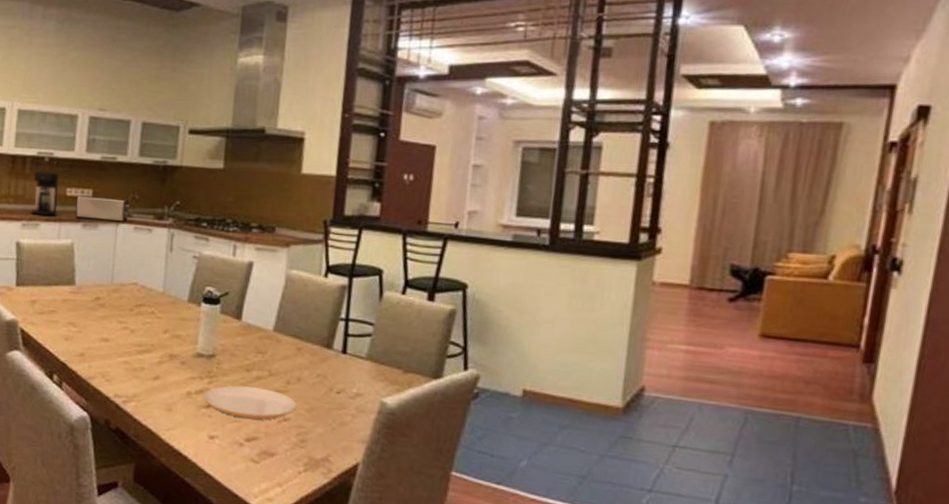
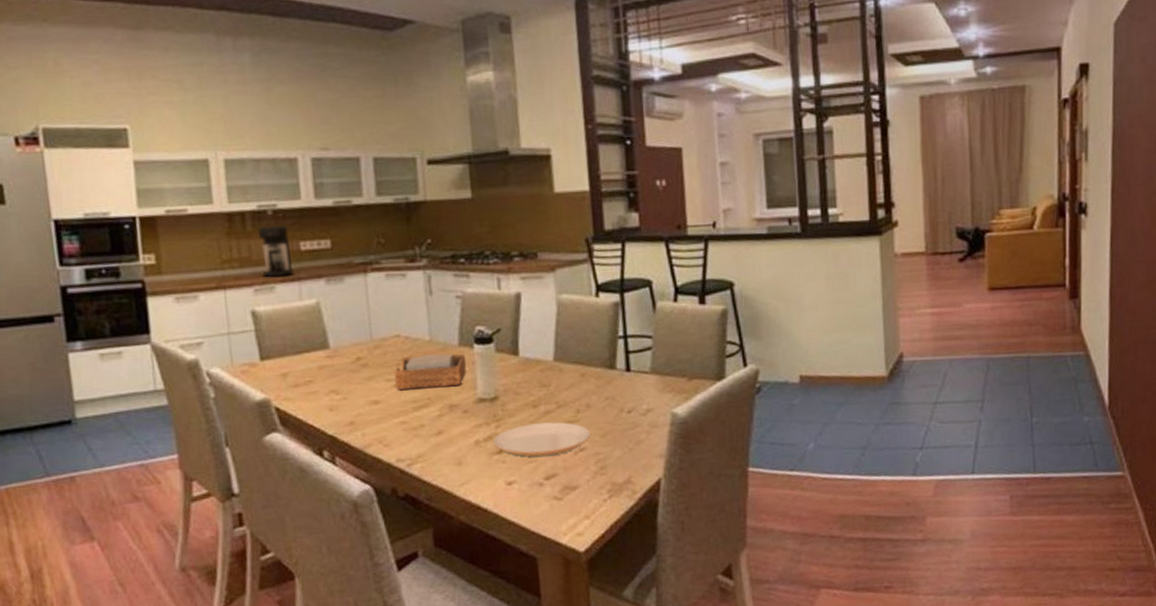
toaster: present [75,195,130,223] -> none [313,245,377,276]
napkin holder: none [125,304,193,339] -> present [394,353,467,390]

